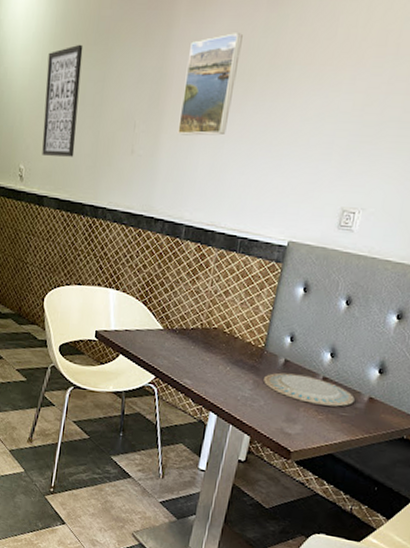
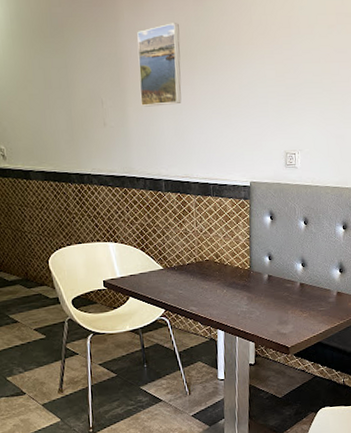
wall art: present [42,44,84,157] -> none [9,37,52,136]
plate: present [264,372,355,407] -> none [255,284,327,306]

